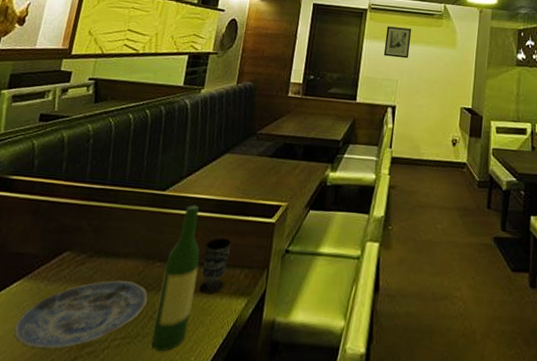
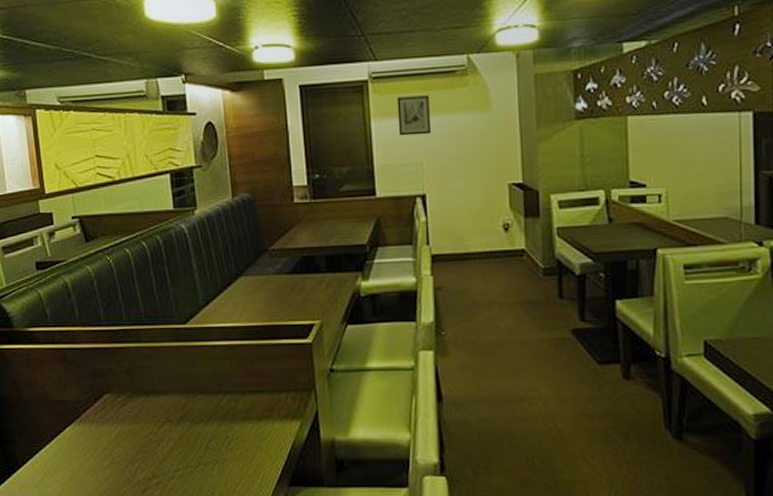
plate: present [13,280,148,350] -> none [80,416,199,484]
wine bottle: present [151,205,200,352] -> none [207,334,247,477]
cup: present [198,238,231,295] -> none [243,364,272,421]

